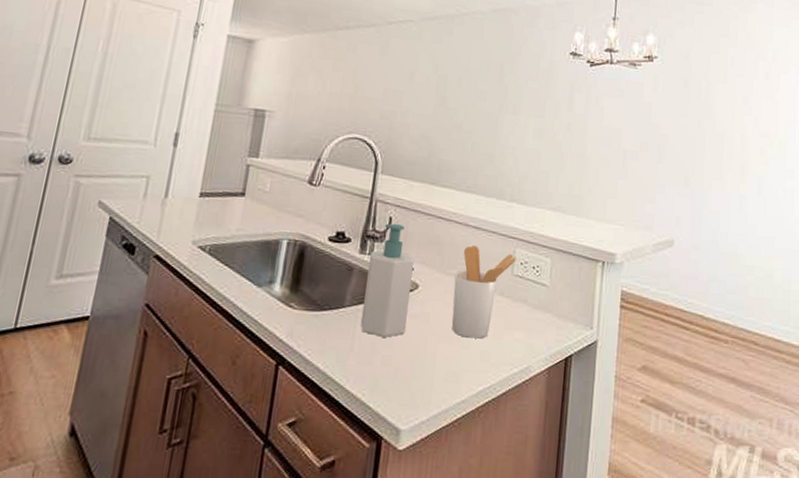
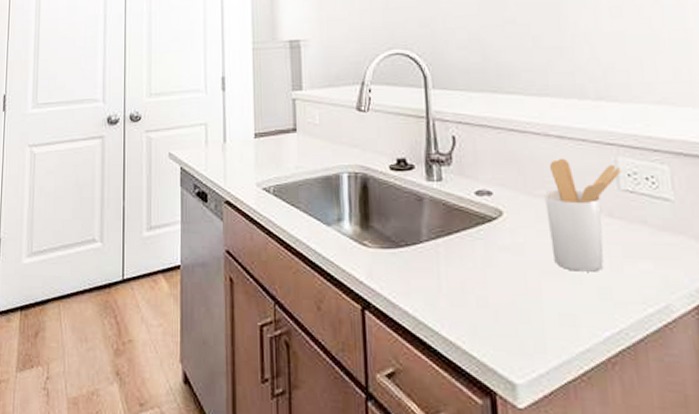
soap bottle: present [360,223,414,337] -> none [439,144,497,275]

